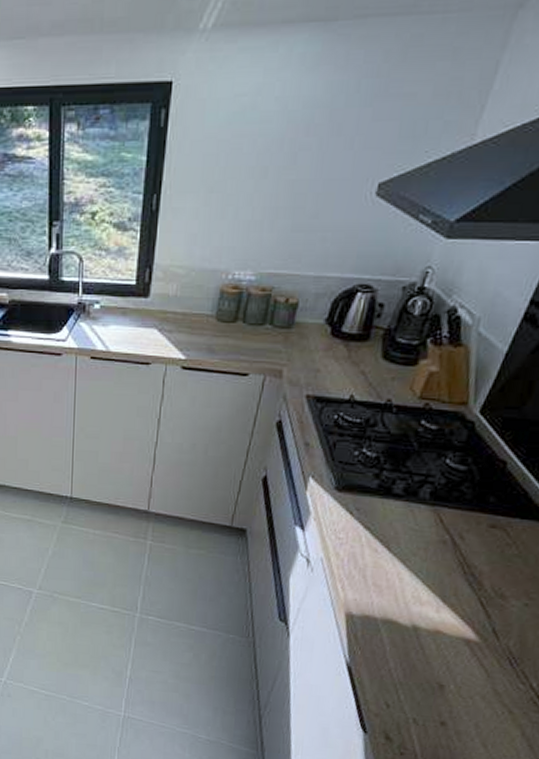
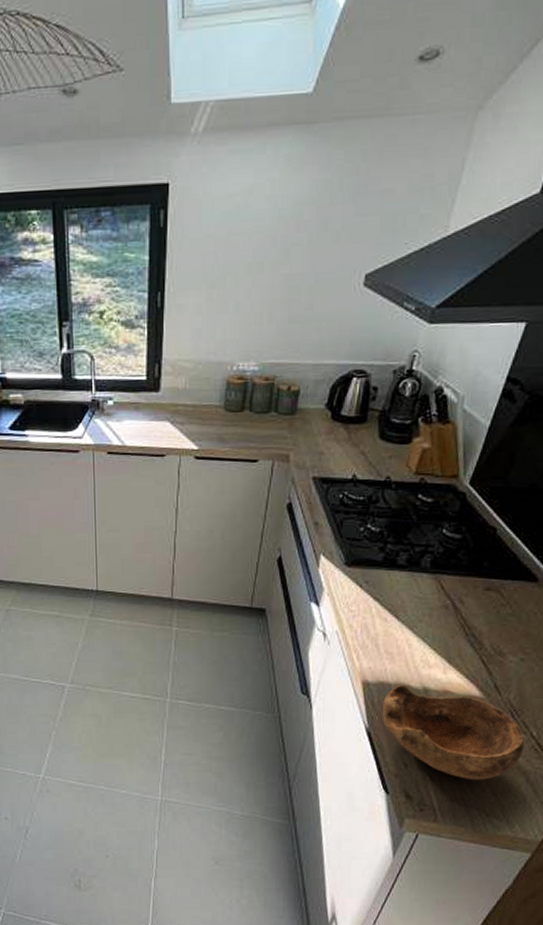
bowl: none [365,620,523,730] -> present [382,684,525,780]

